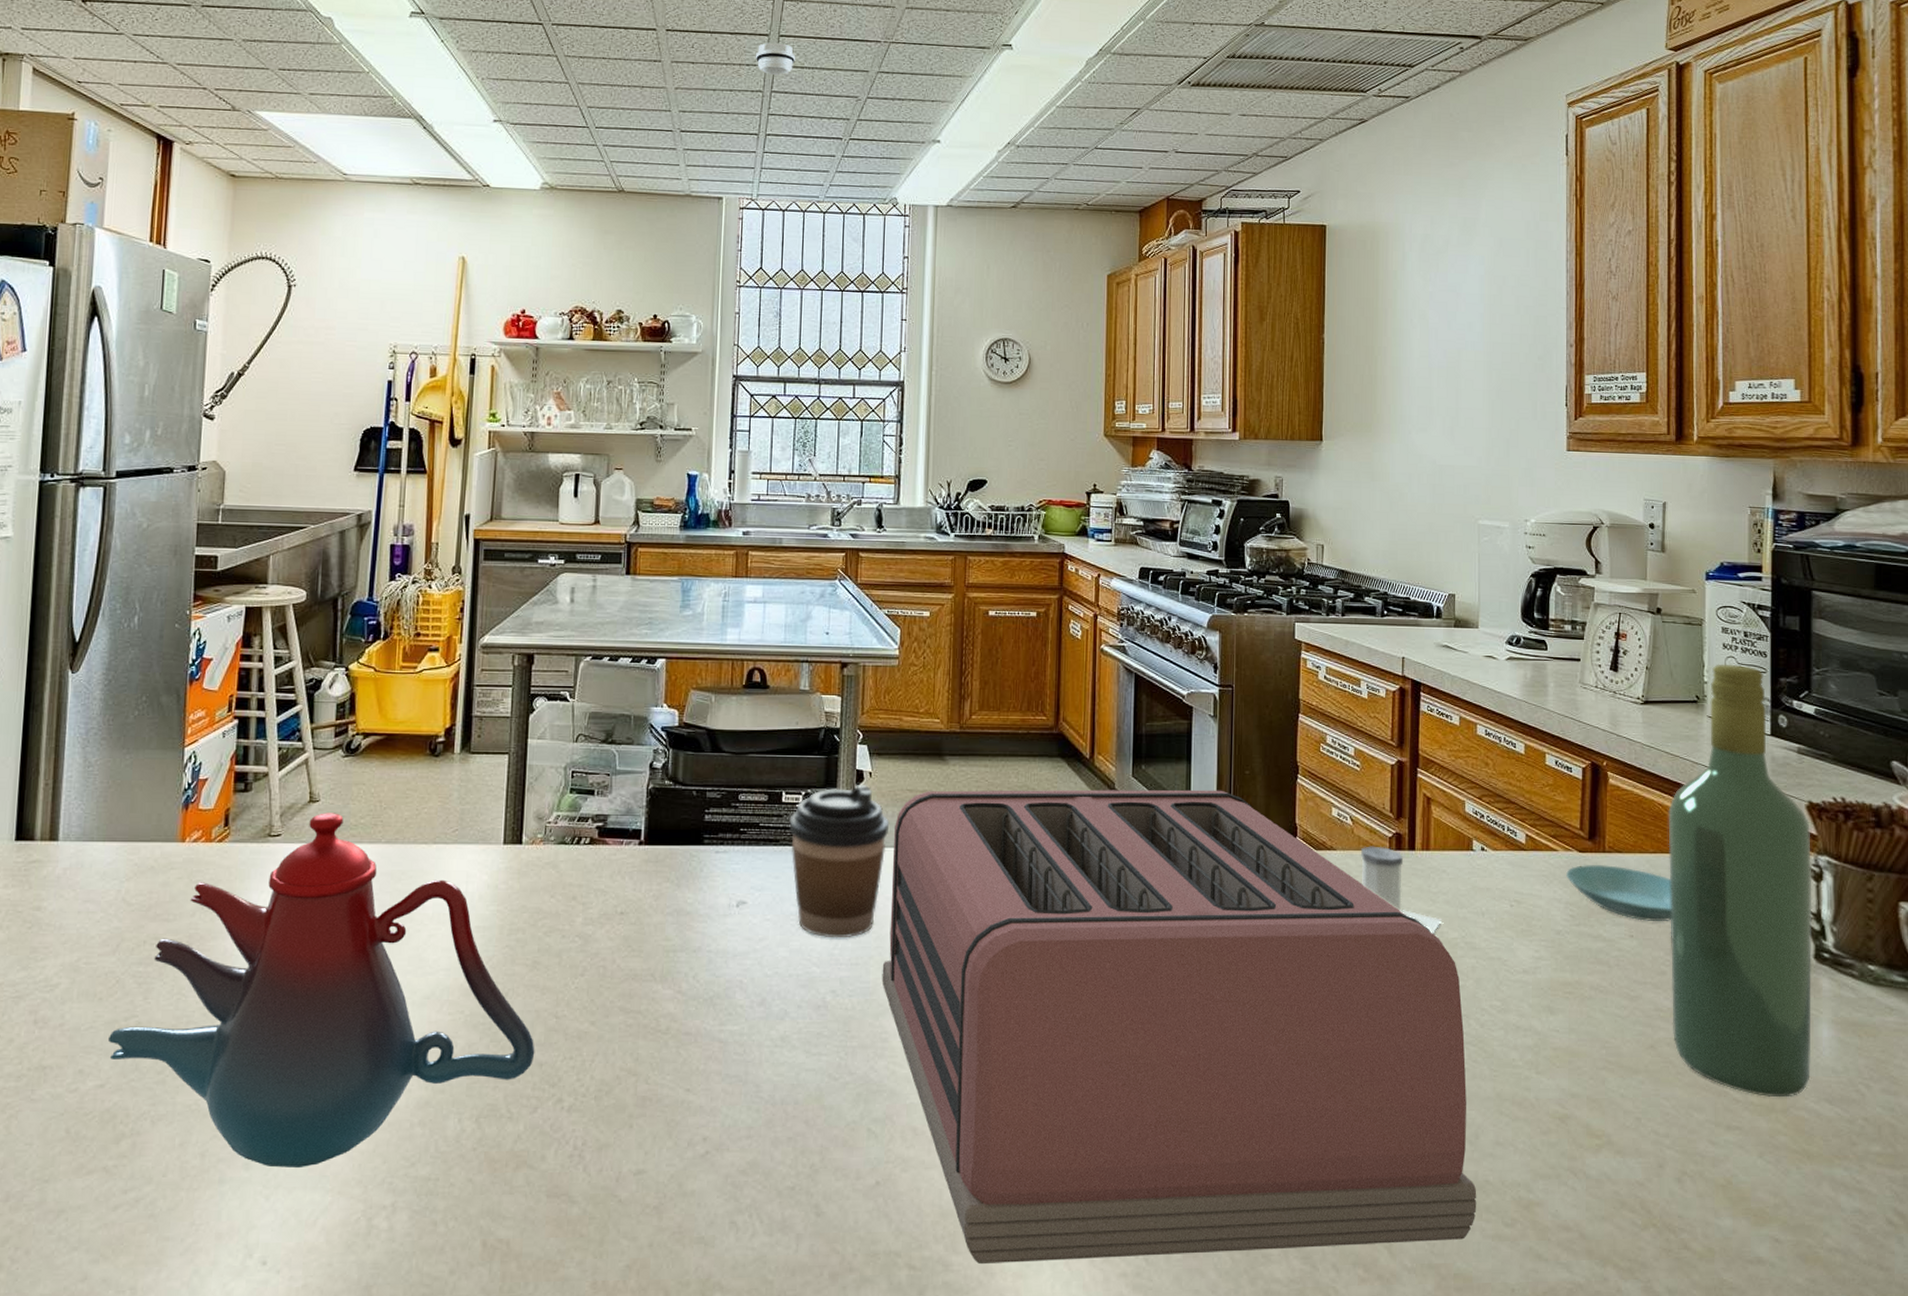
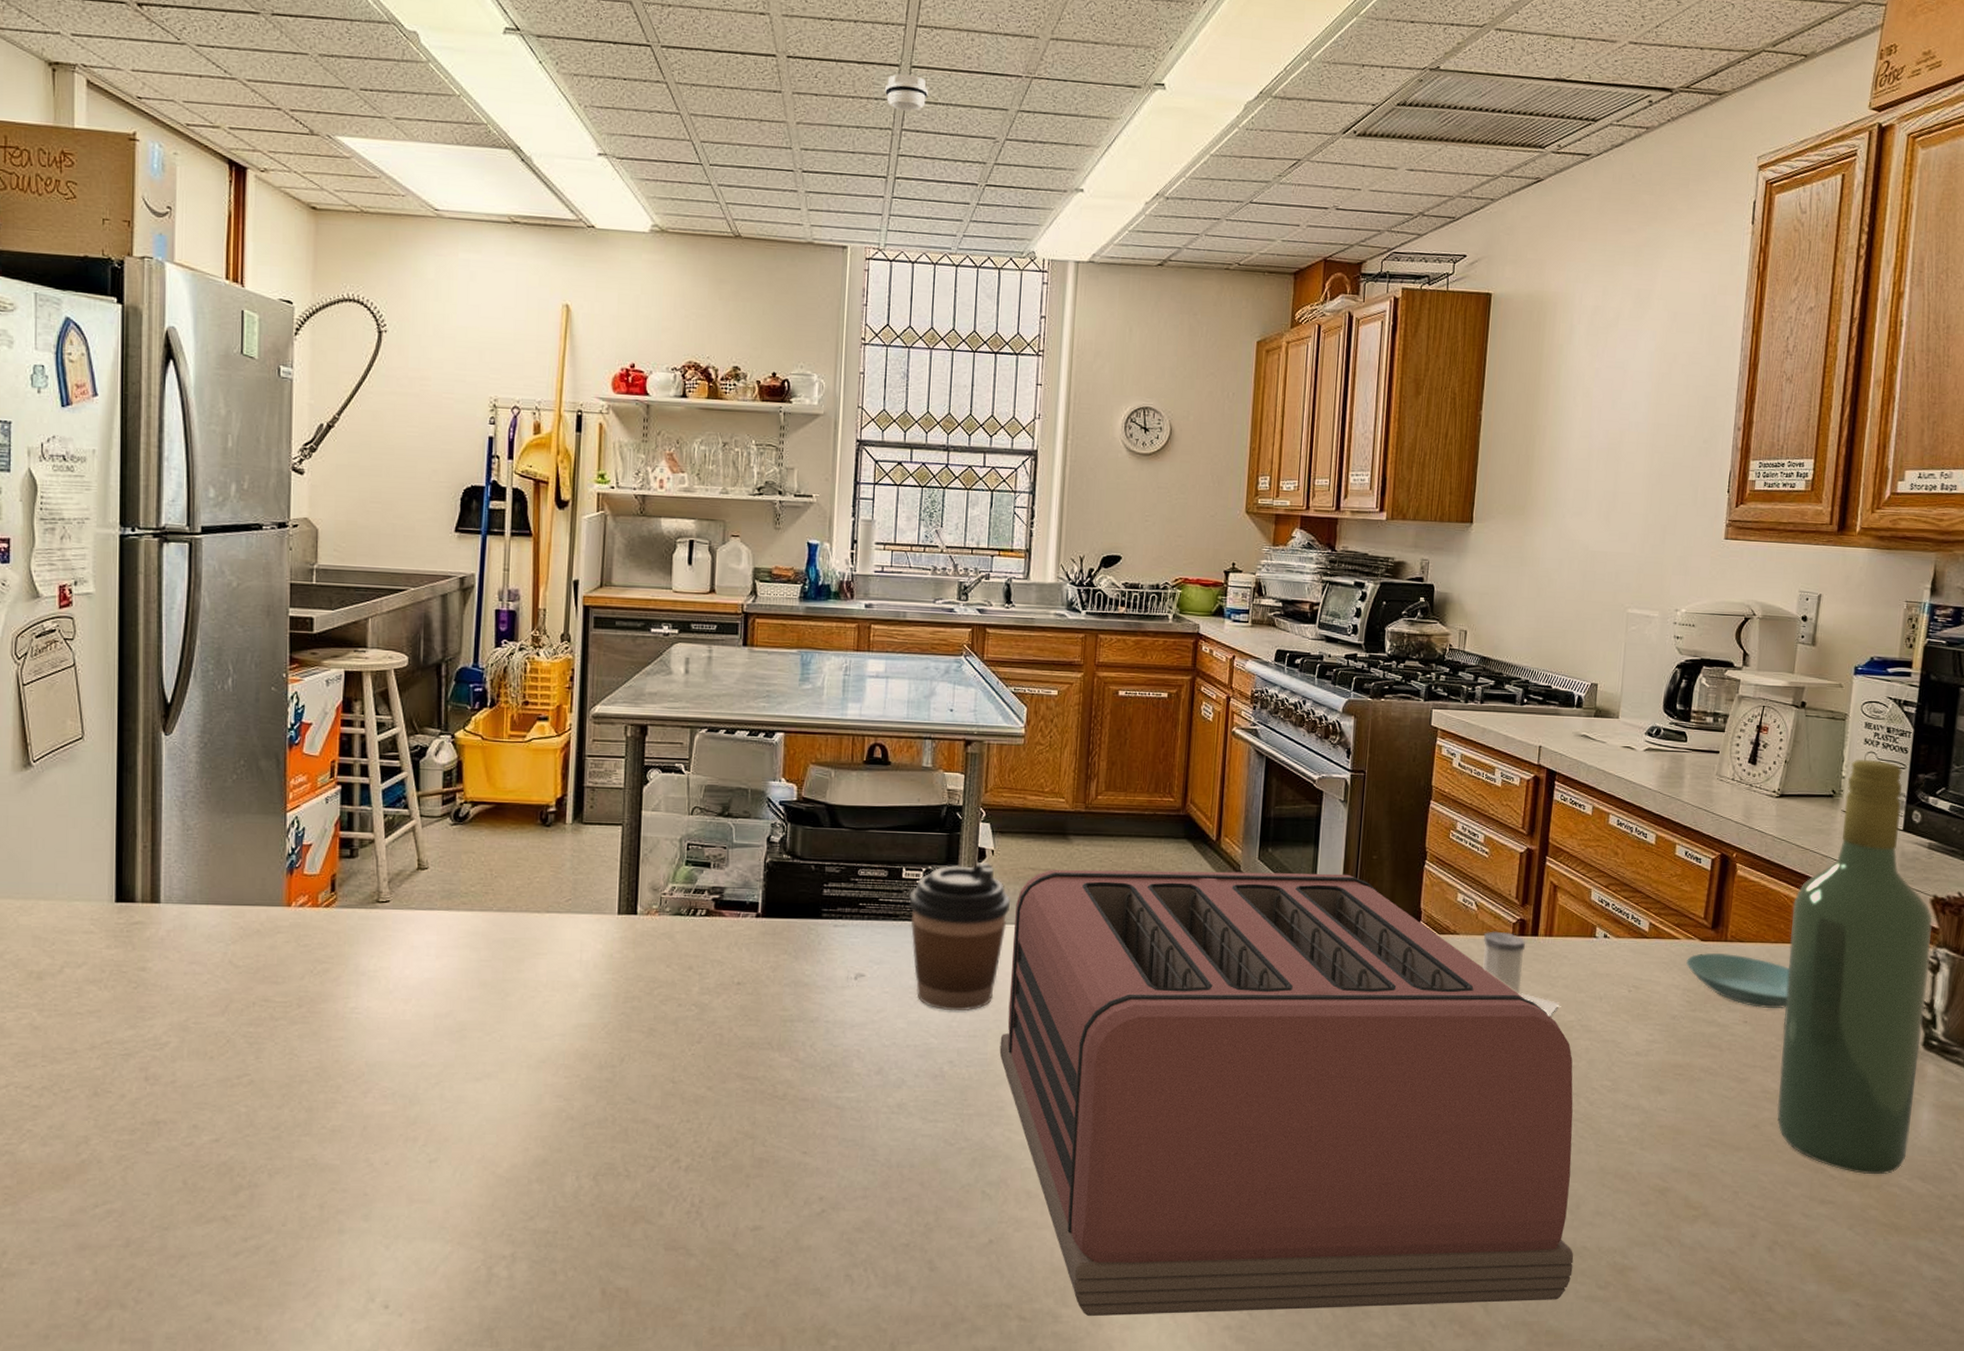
teakettle: present [107,813,535,1168] -> none [220,880,652,1219]

